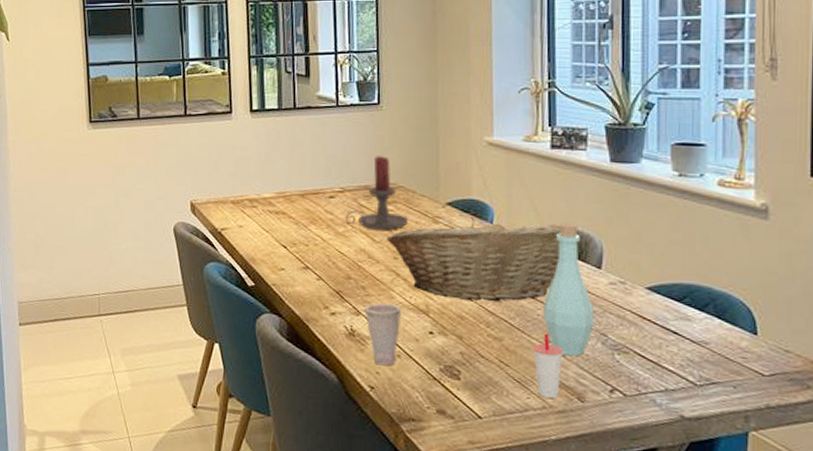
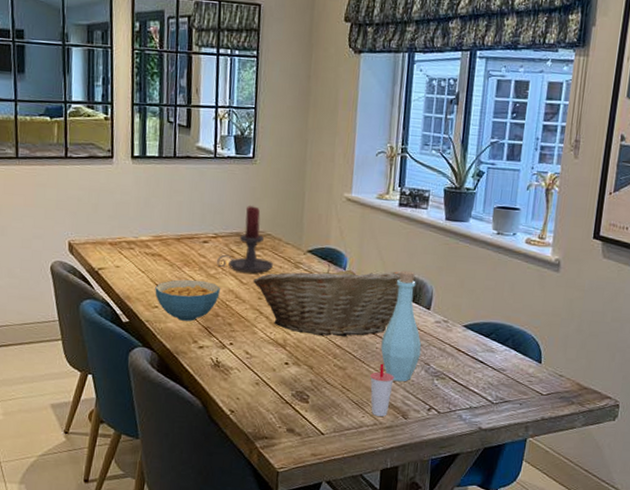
cereal bowl: none [280,238,351,285] -> present [155,279,220,321]
cup: present [364,303,402,366] -> none [229,338,263,393]

